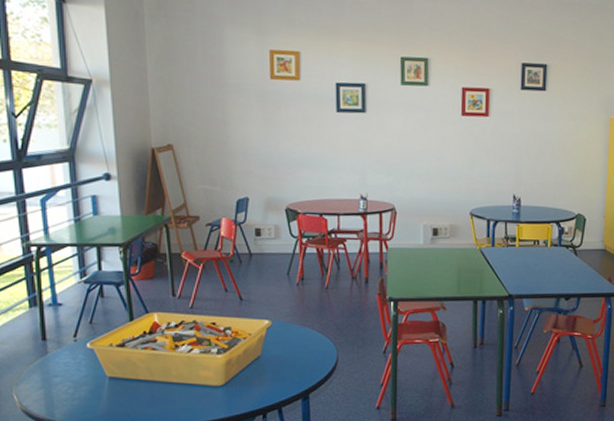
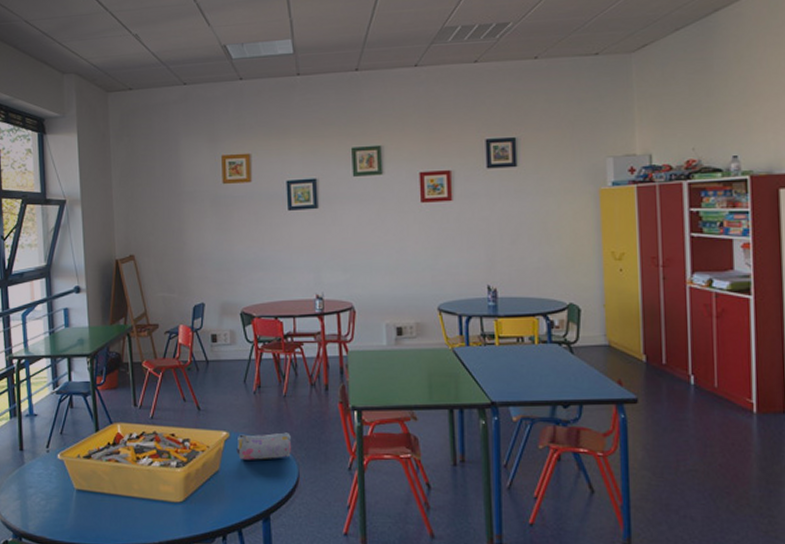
pencil case: none [278,321,331,346] -> present [236,432,291,460]

